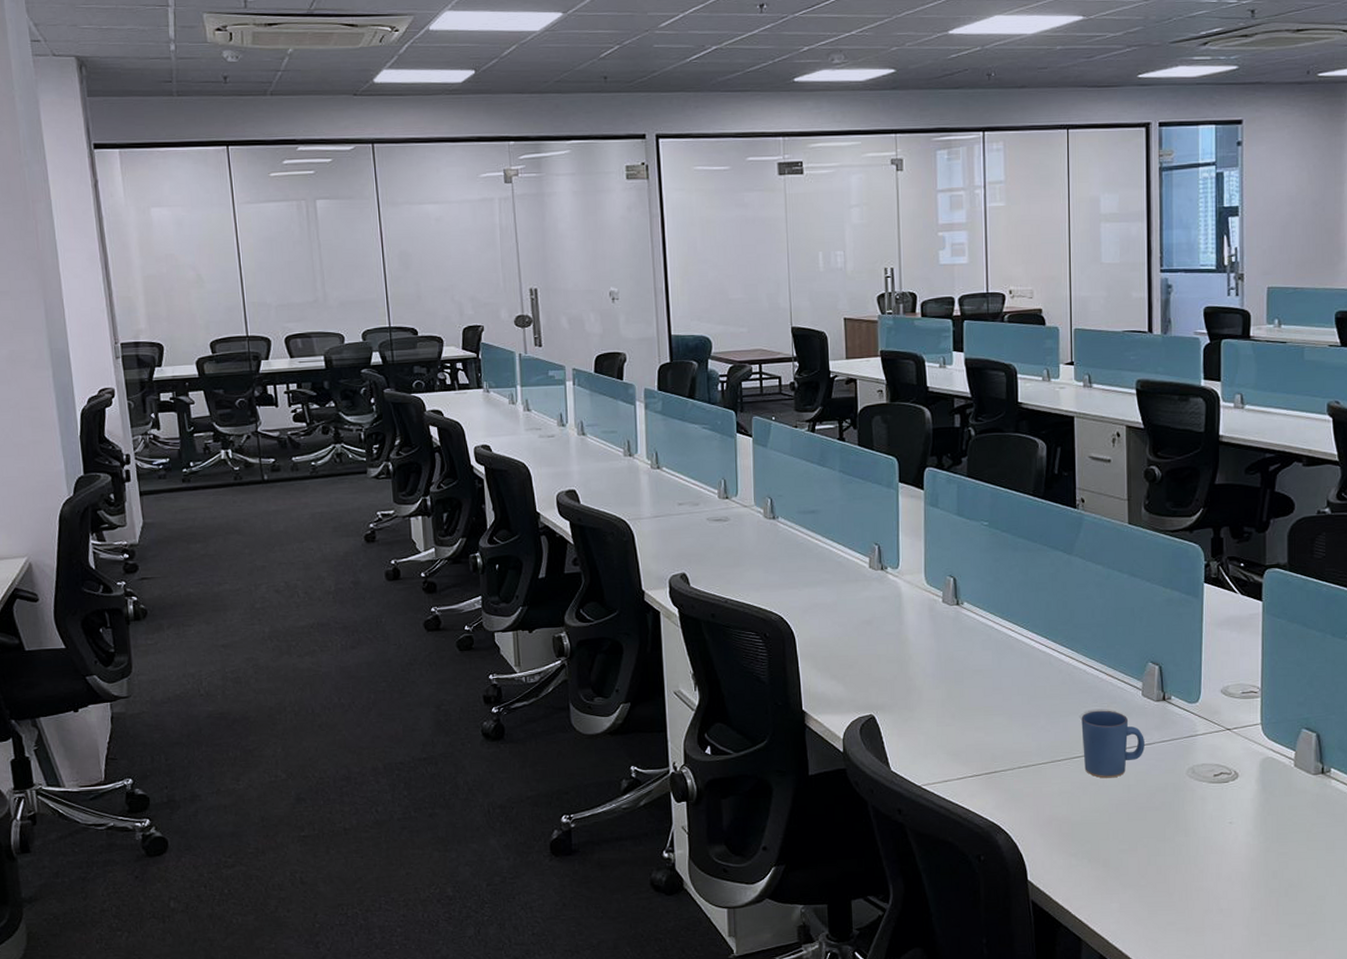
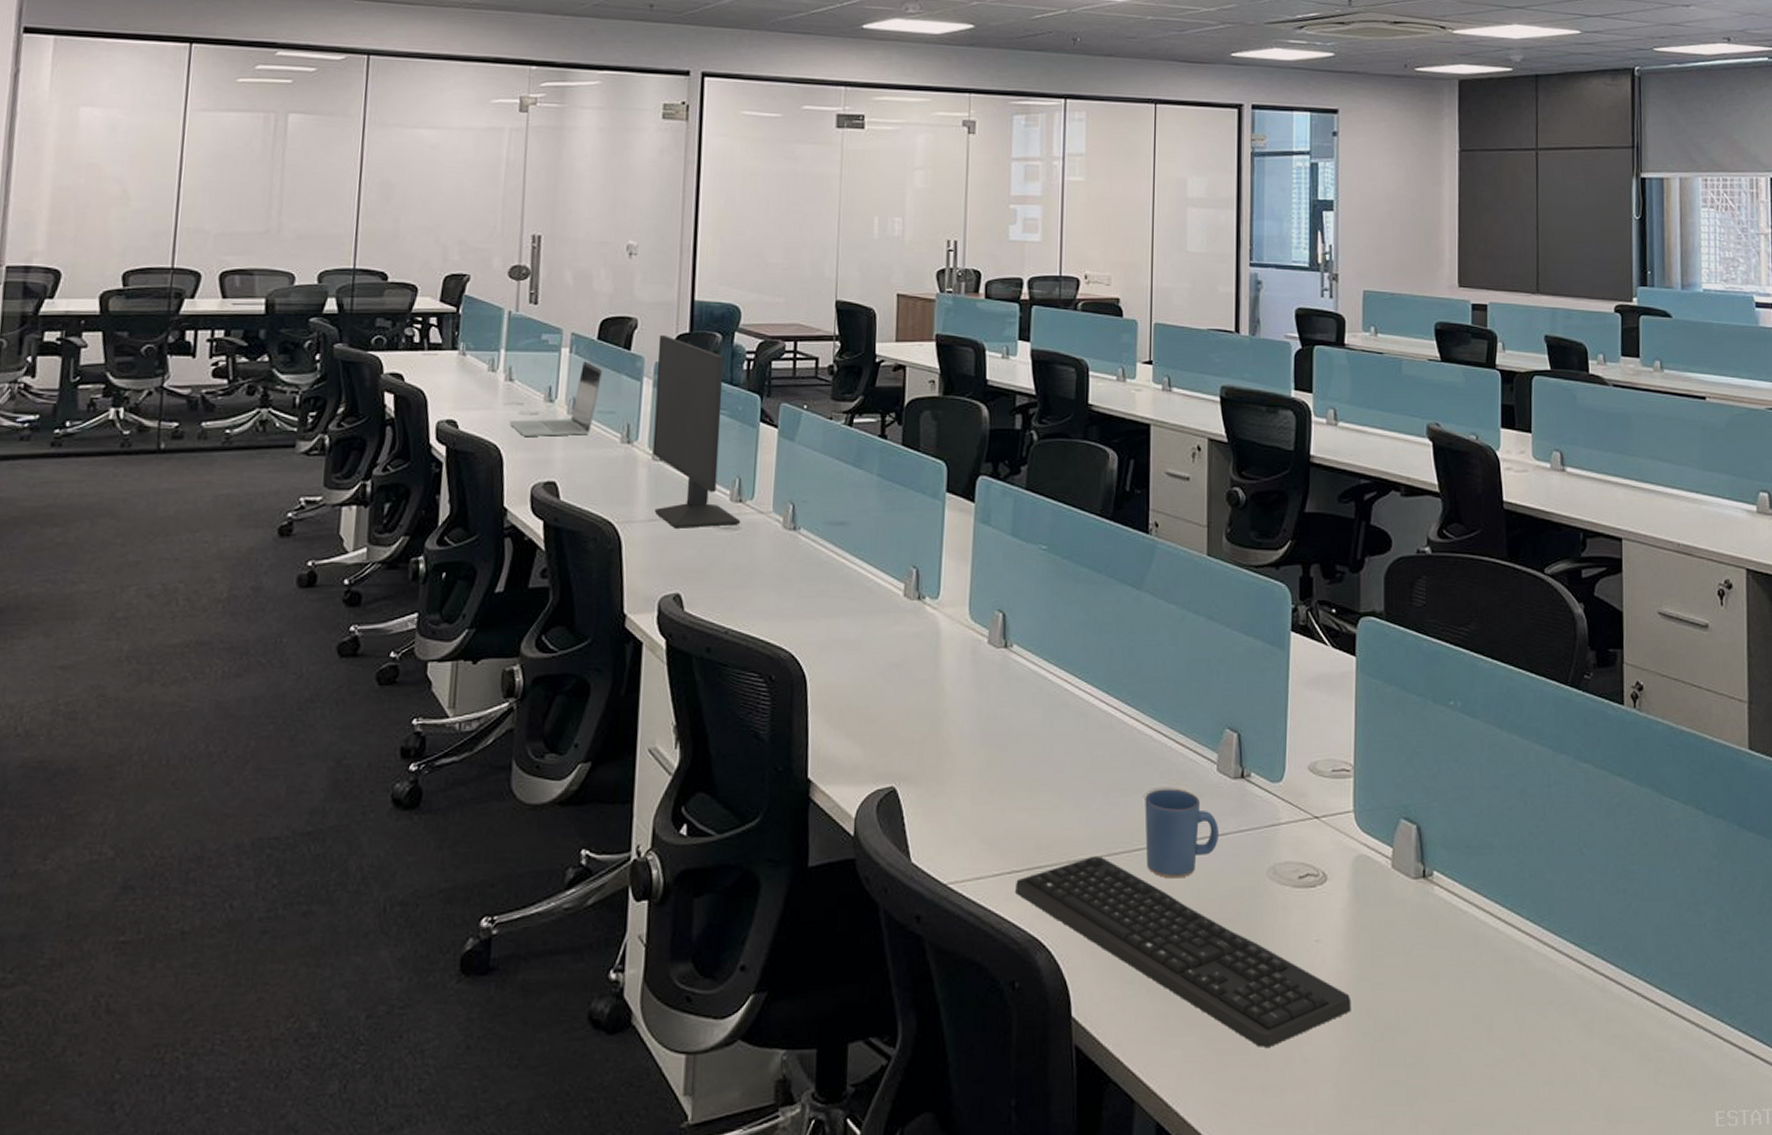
laptop: none [532,391,603,456] -> present [509,361,603,438]
computer monitor: none [645,366,729,522] -> present [652,335,741,528]
computer keyboard: none [977,762,1260,902] -> present [1016,855,1351,1049]

